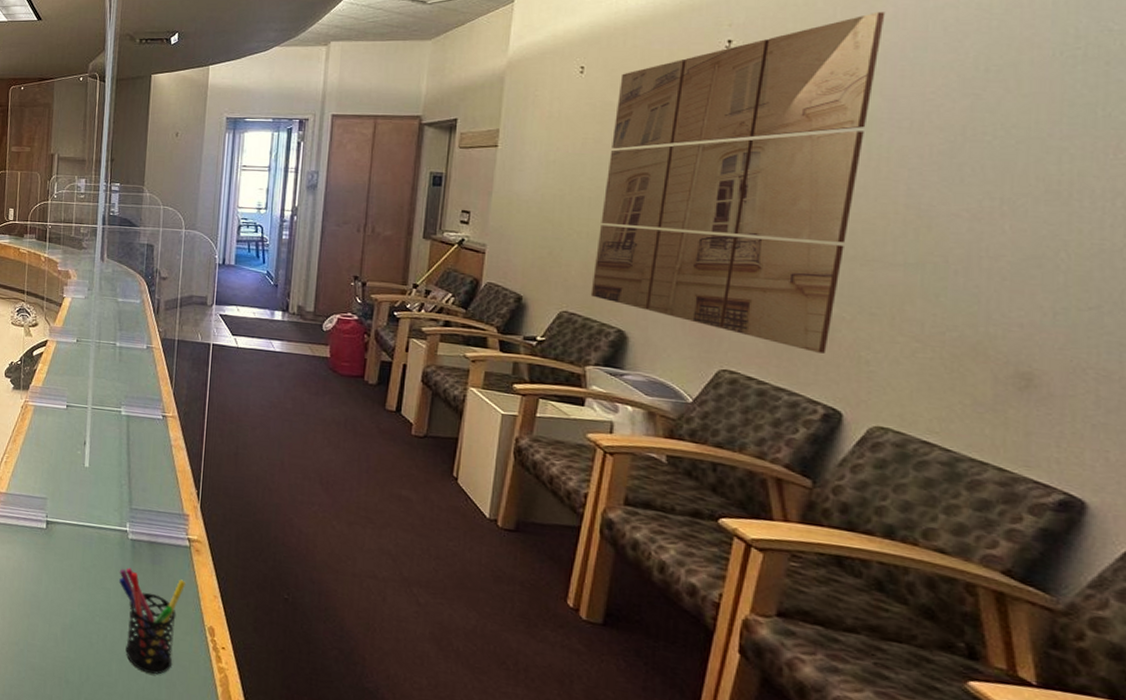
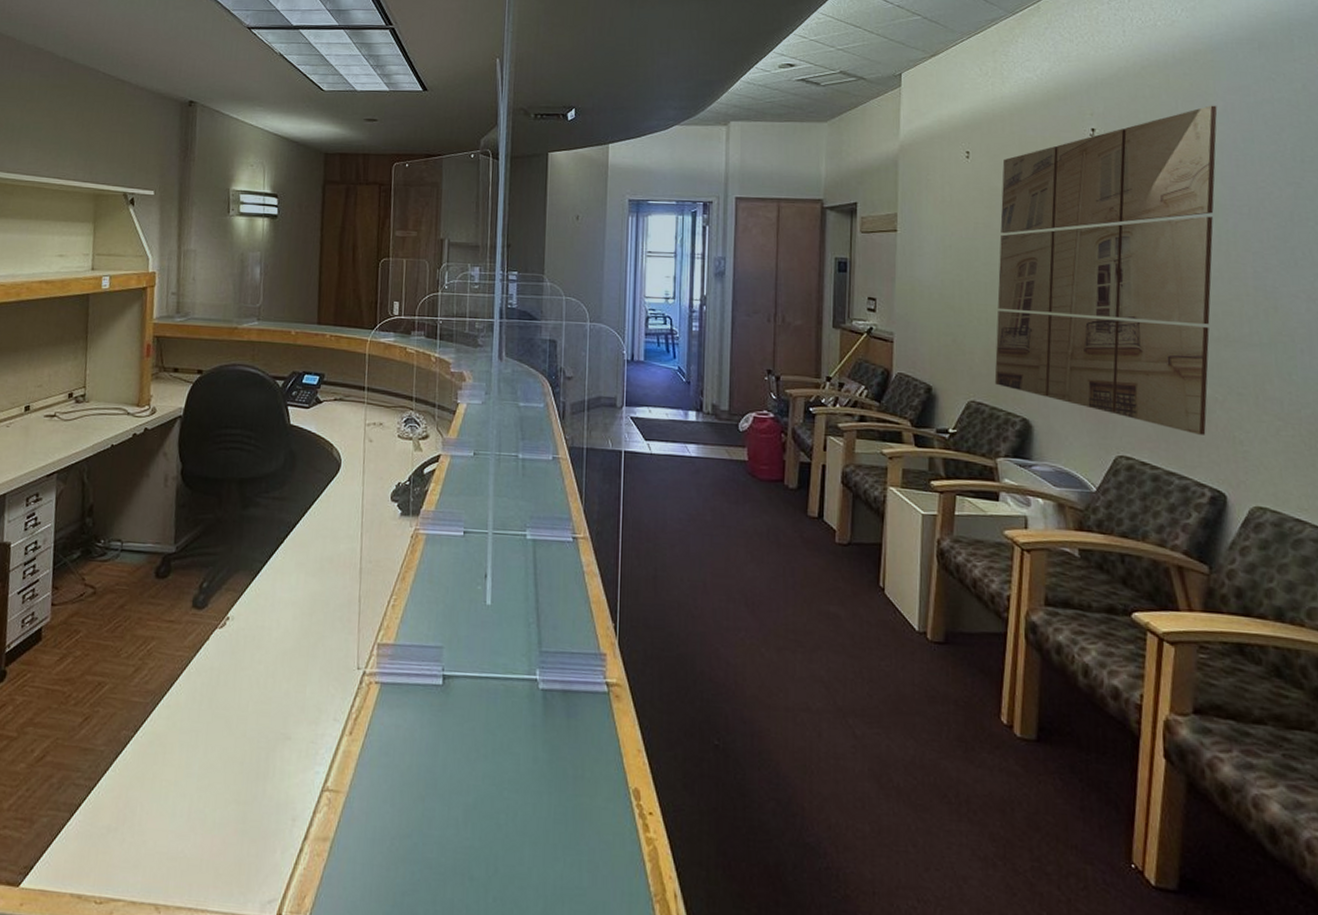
pen holder: present [119,567,187,675] -> none [529,724,607,857]

